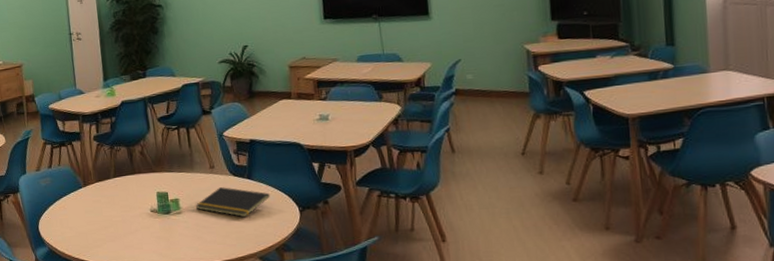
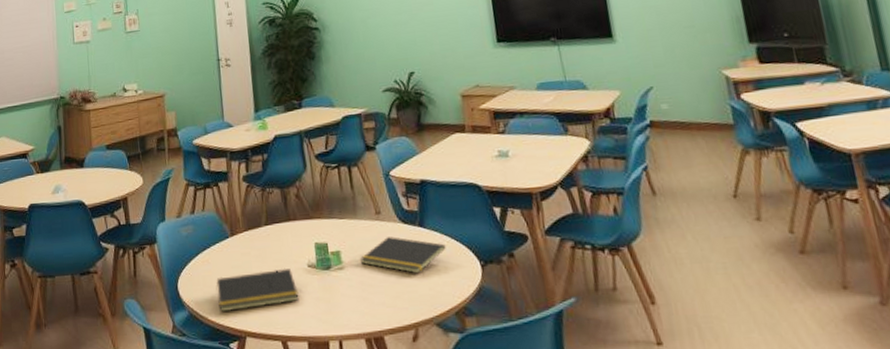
notepad: none [71,212,143,249] -> present [215,268,299,313]

